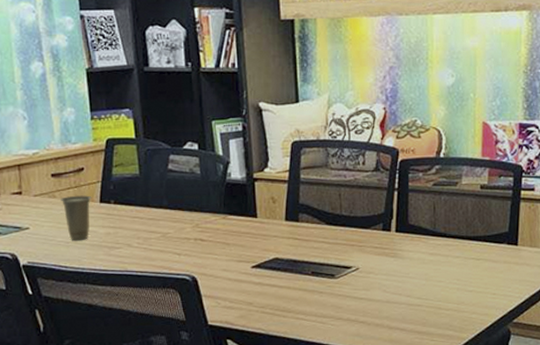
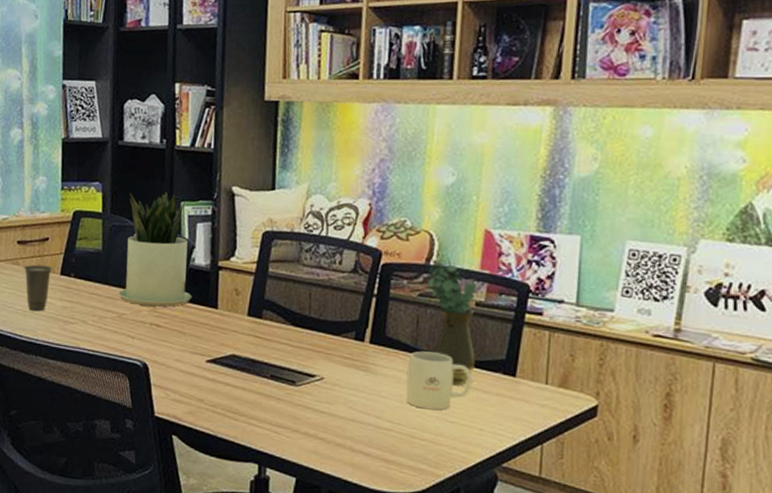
planter: none [160,113,232,223] -> present [118,192,192,307]
mug: none [429,233,483,283] -> present [406,351,472,411]
vase: none [439,152,484,258] -> present [427,259,477,385]

